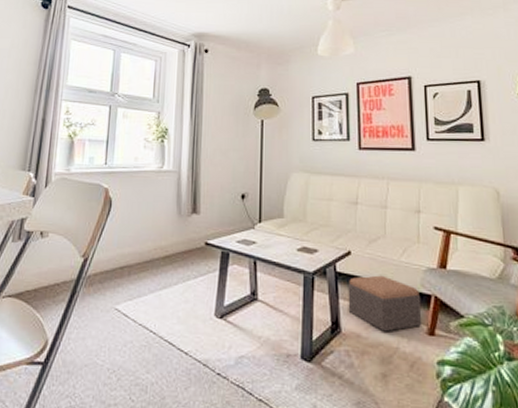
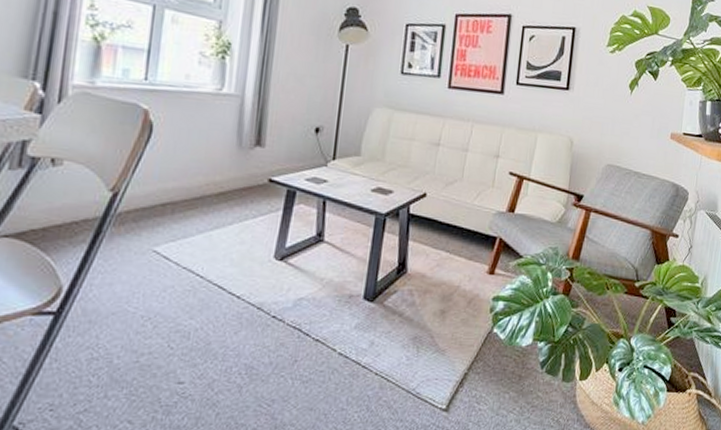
footstool: present [348,275,422,332] -> none [416,217,487,272]

